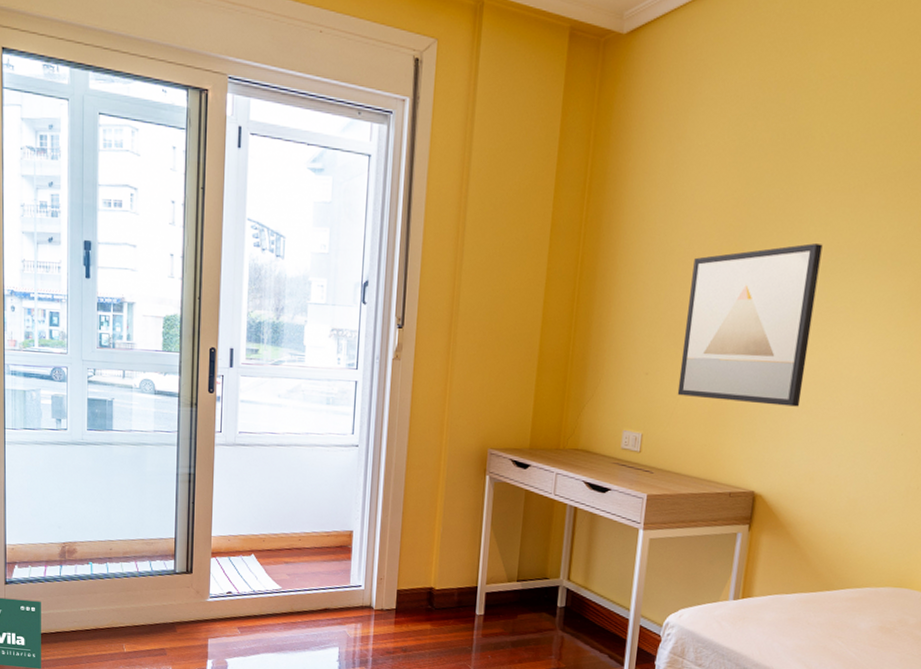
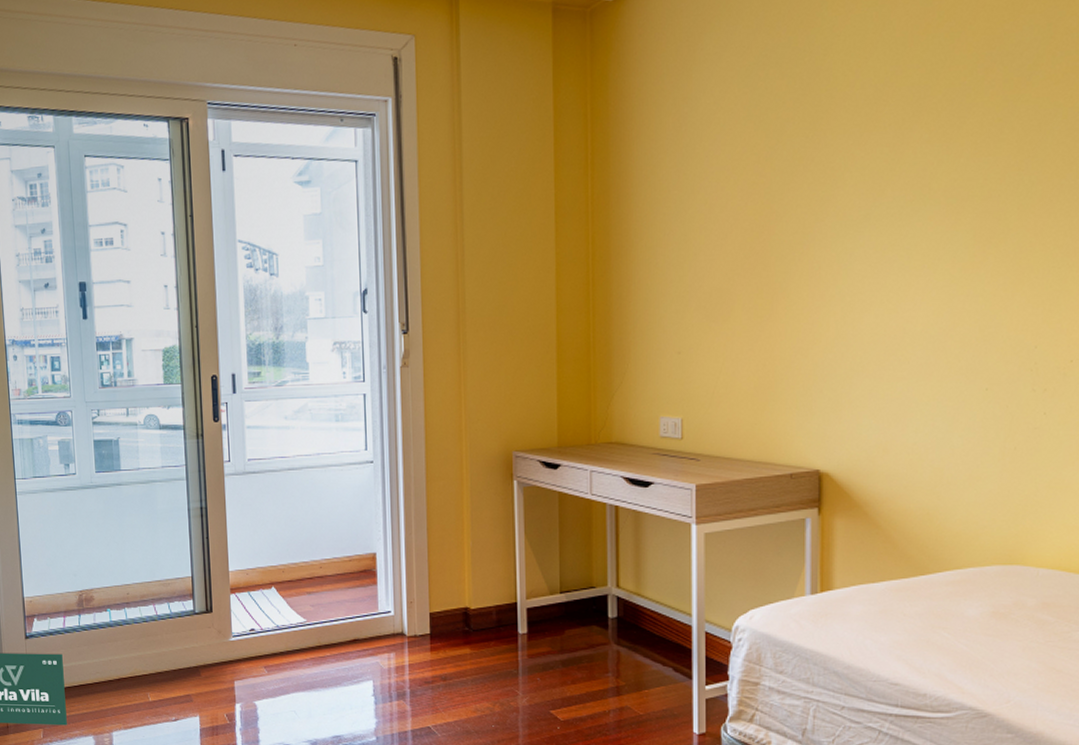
wall art: present [677,243,823,407] -> none [716,190,862,373]

